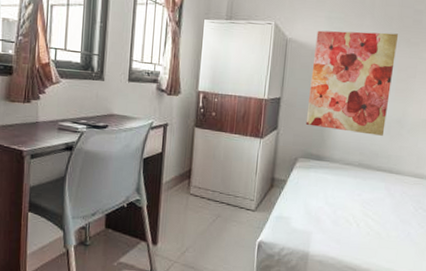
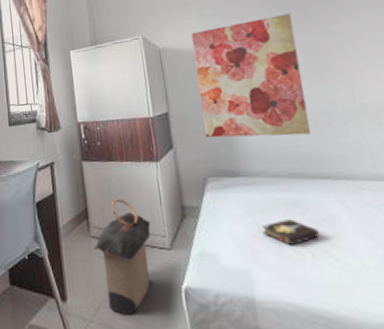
laundry hamper: none [189,165,243,259] -> present [93,198,151,316]
hardback book: none [327,197,367,218] -> present [262,218,320,247]

